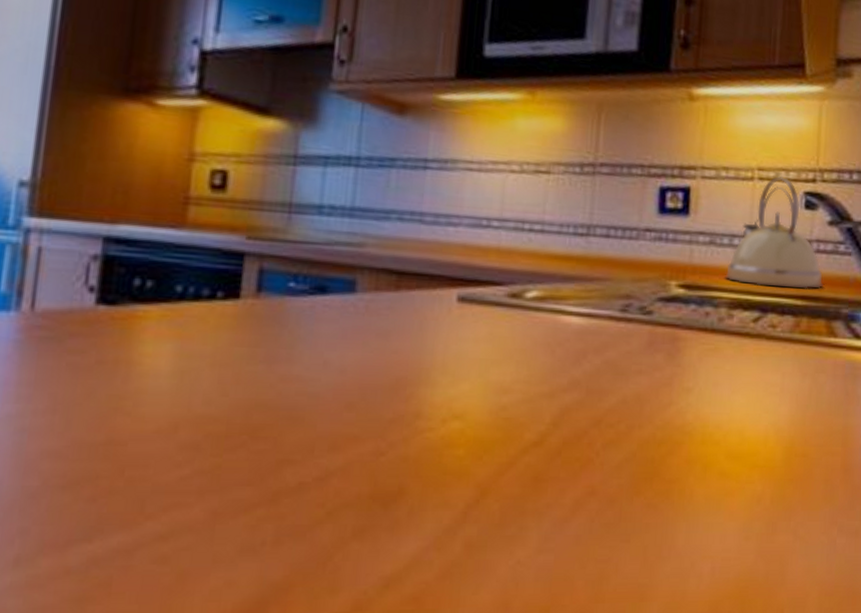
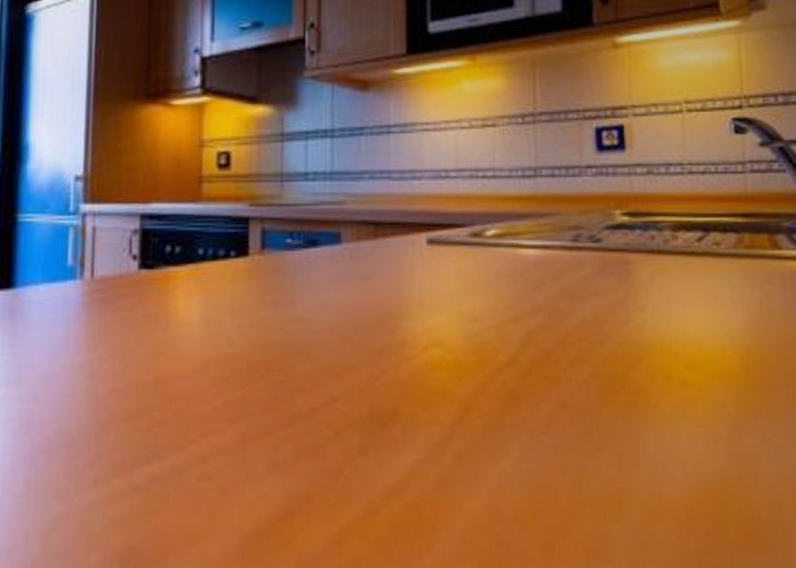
kettle: present [725,175,824,289] -> none [665,106,762,208]

